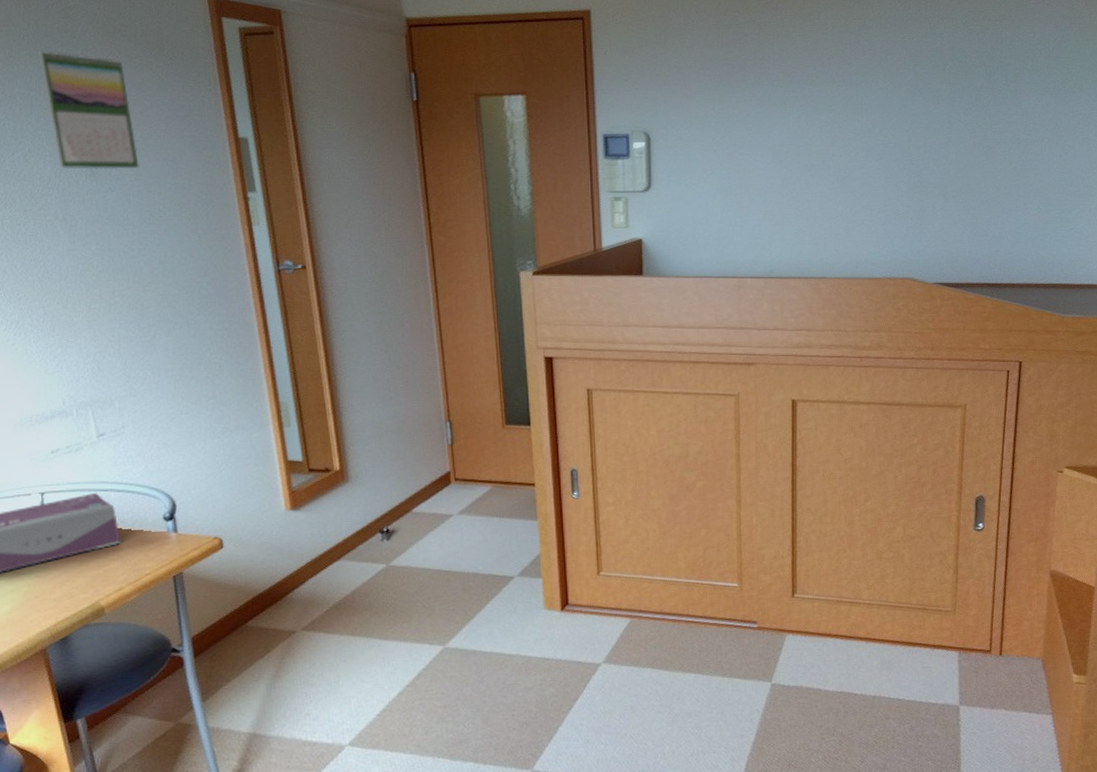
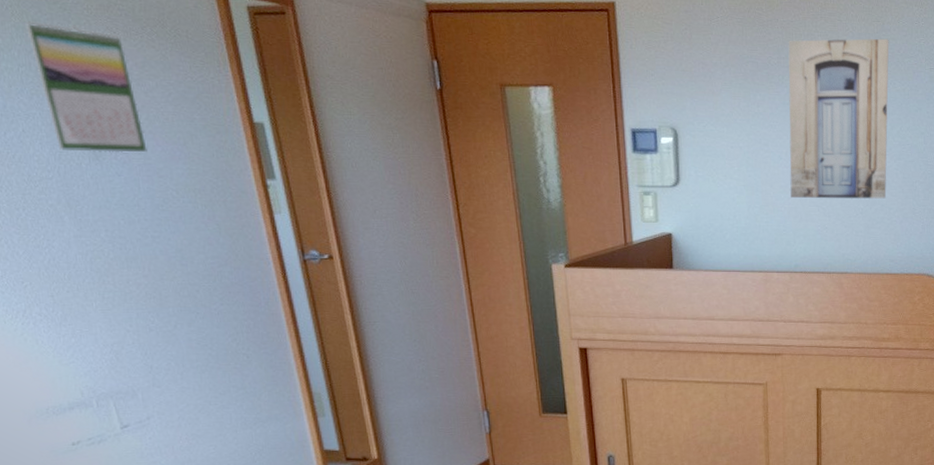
wall art: none [765,36,871,200] -> present [788,38,889,199]

